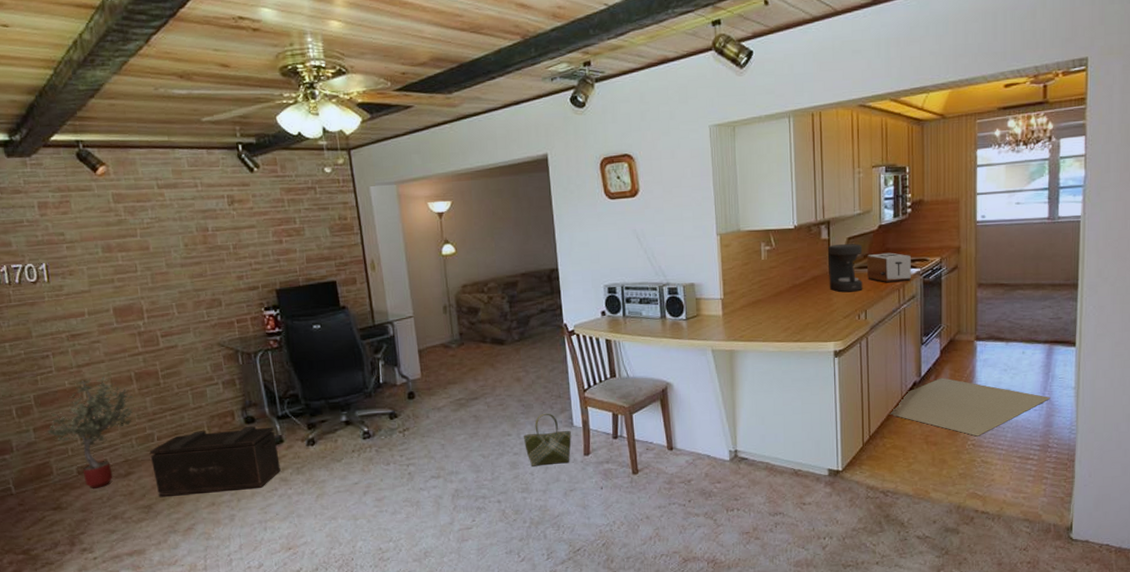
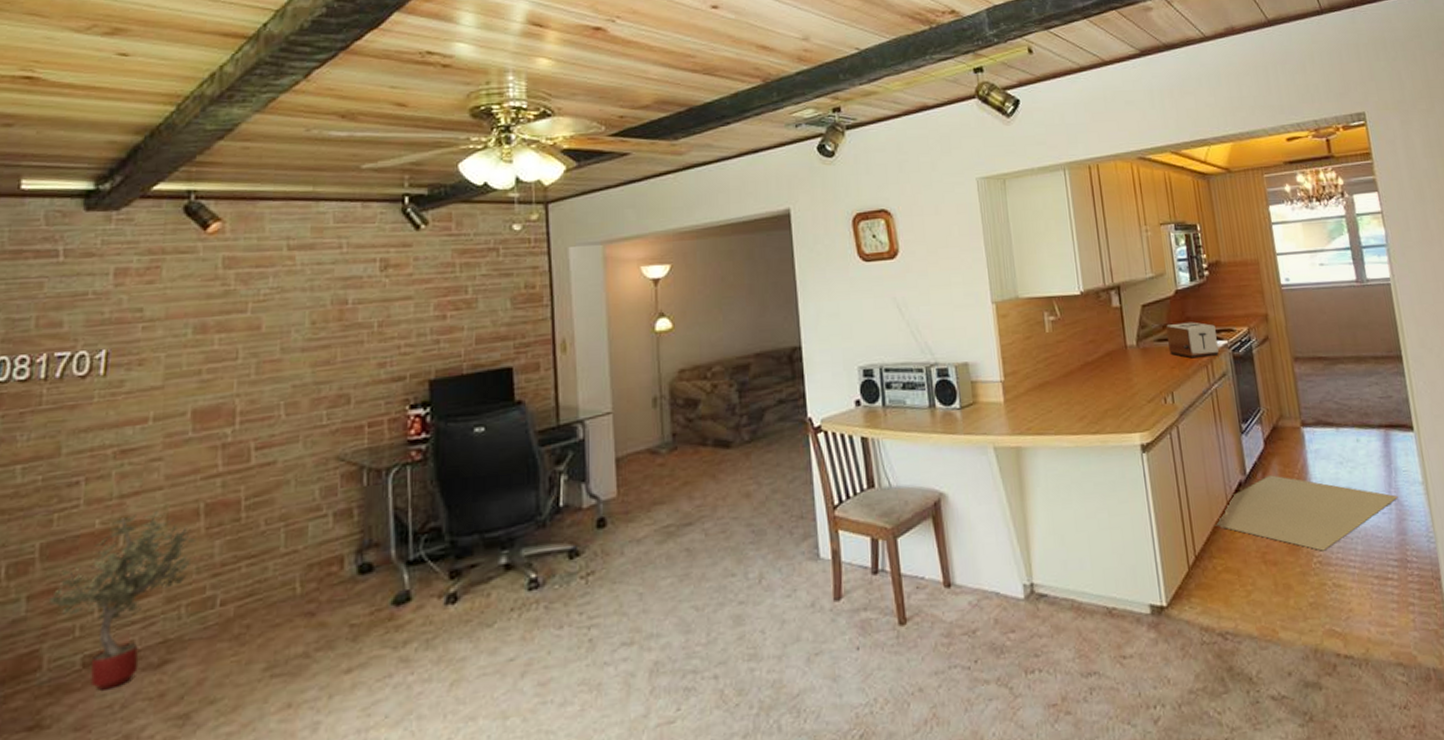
storage box: present [149,425,281,498] -> none [203,576,402,700]
shopping bag: present [523,413,572,467] -> none [752,541,817,621]
coffee maker: present [828,243,863,293] -> none [1121,311,1166,371]

